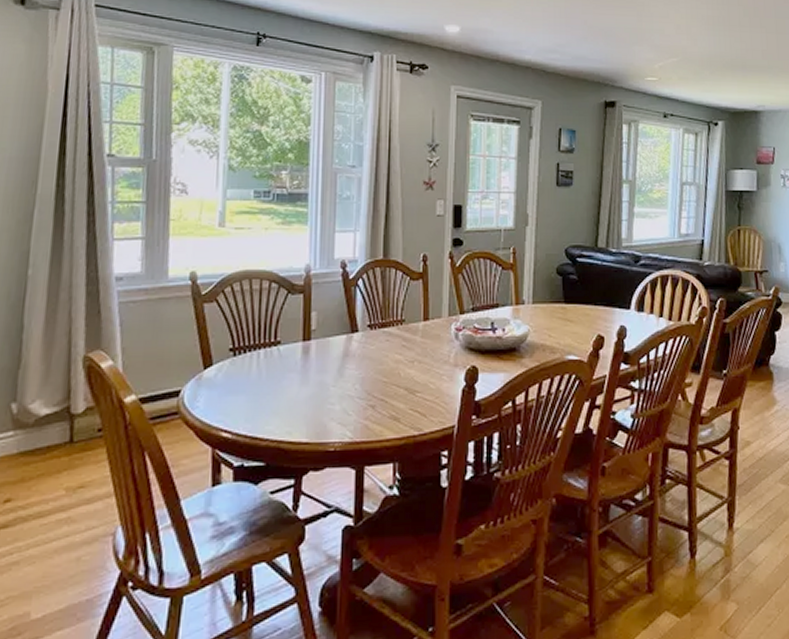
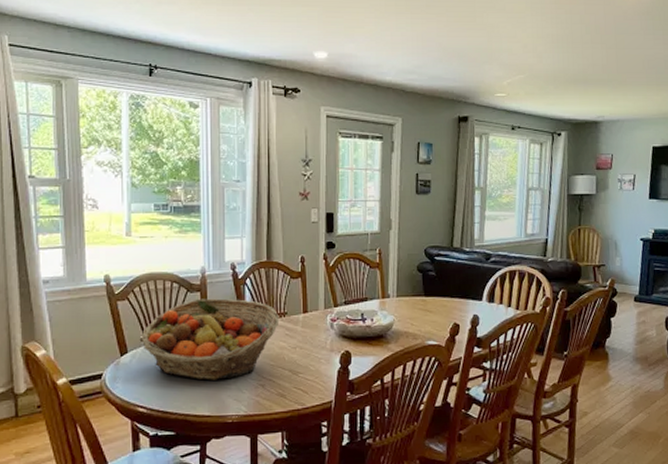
fruit basket: none [229,301,396,400] -> present [141,298,280,380]

